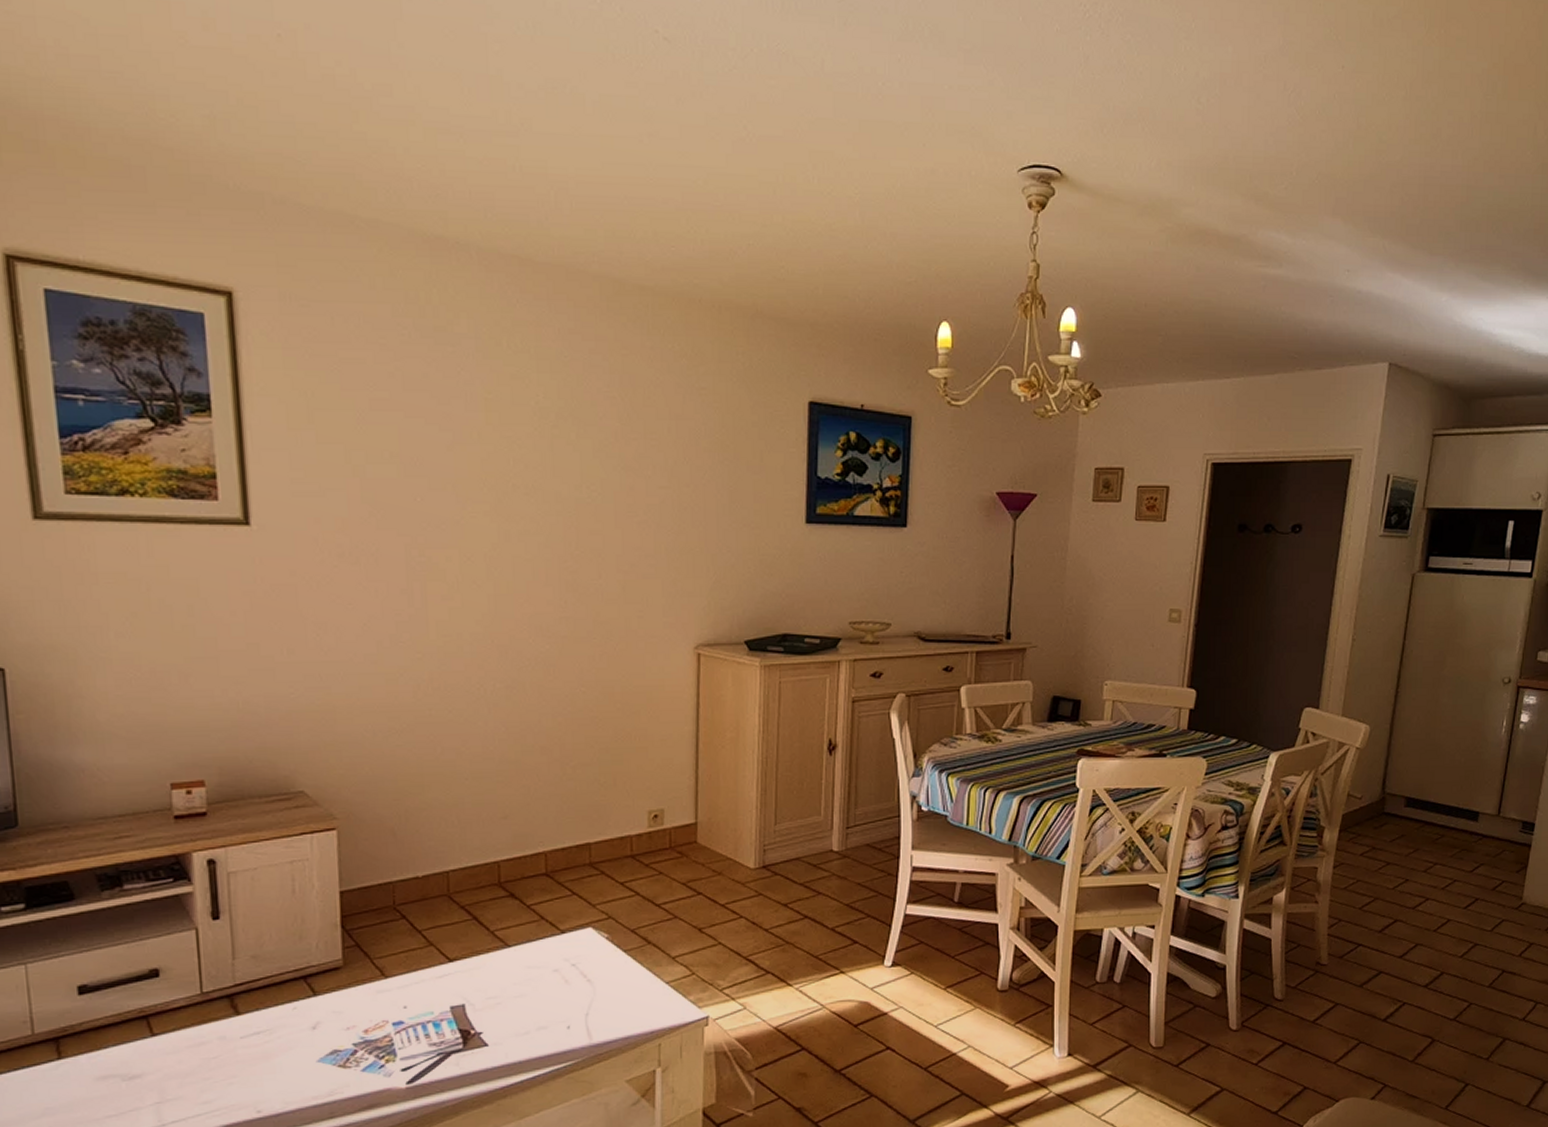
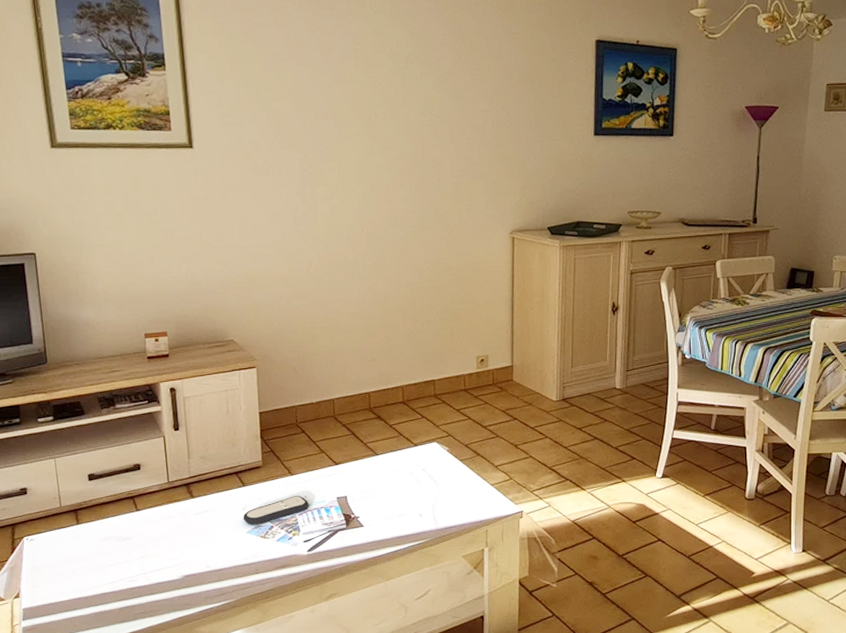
remote control: none [312,1006,410,1050] -> present [243,496,309,525]

